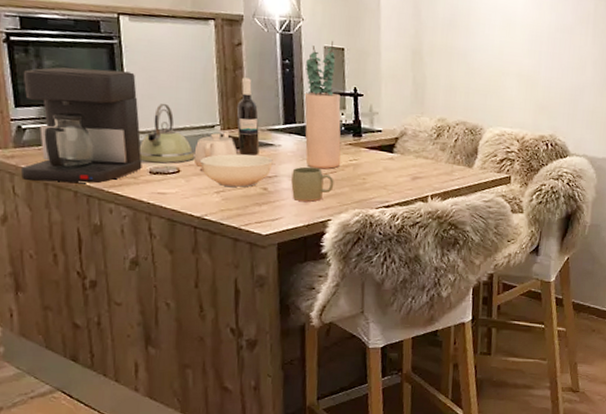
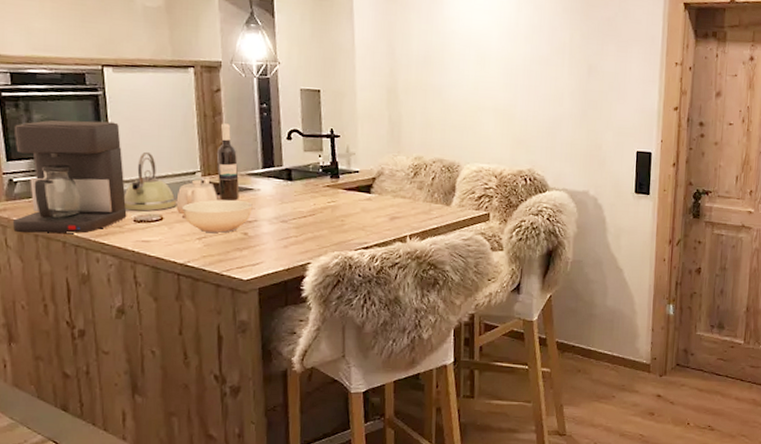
mug: present [291,166,334,202] -> none [271,210,313,245]
vase: present [304,41,341,170] -> none [282,83,320,212]

